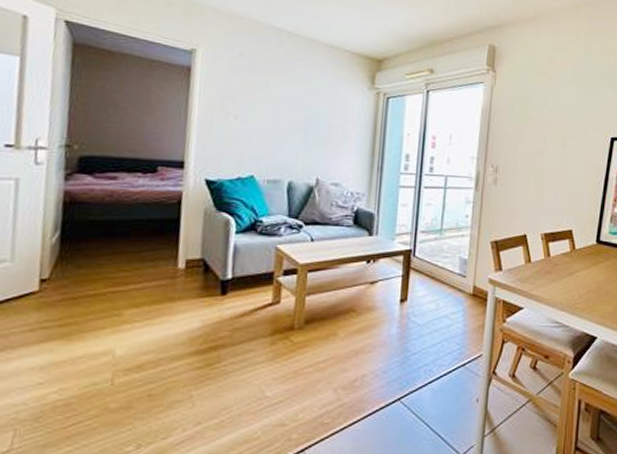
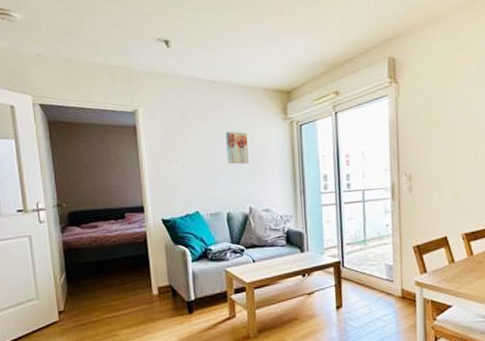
wall art: none [297,90,326,130] -> present [226,131,249,165]

